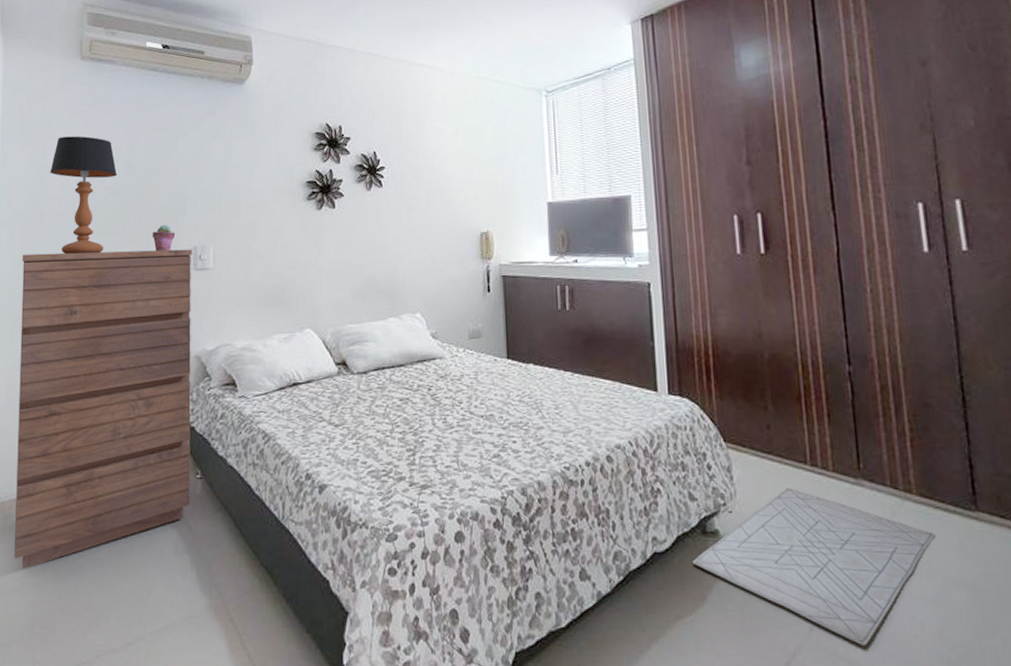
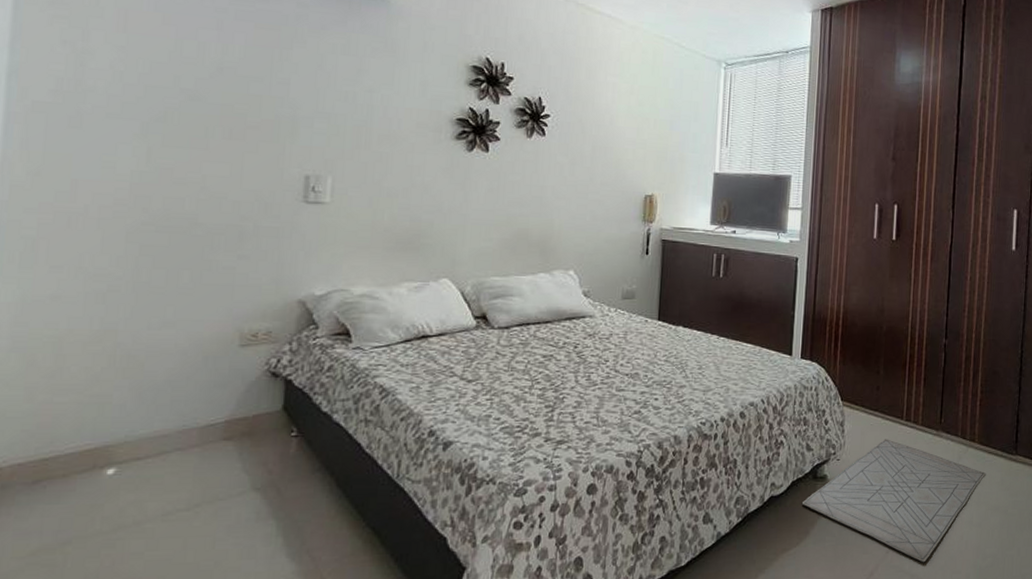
dresser: present [14,249,192,569] -> none [16,159,303,547]
table lamp: present [50,136,117,254] -> none [95,15,201,171]
potted succulent: present [152,225,176,251] -> none [248,145,282,177]

